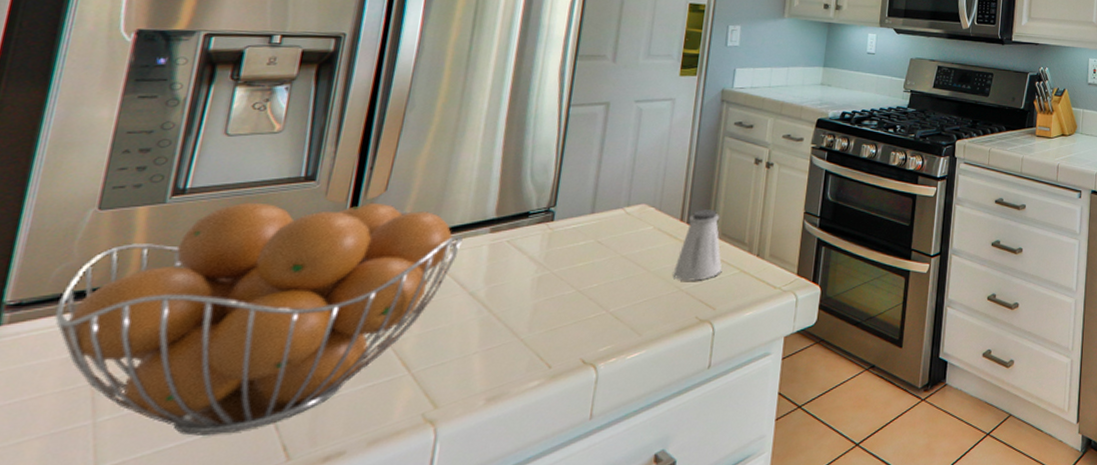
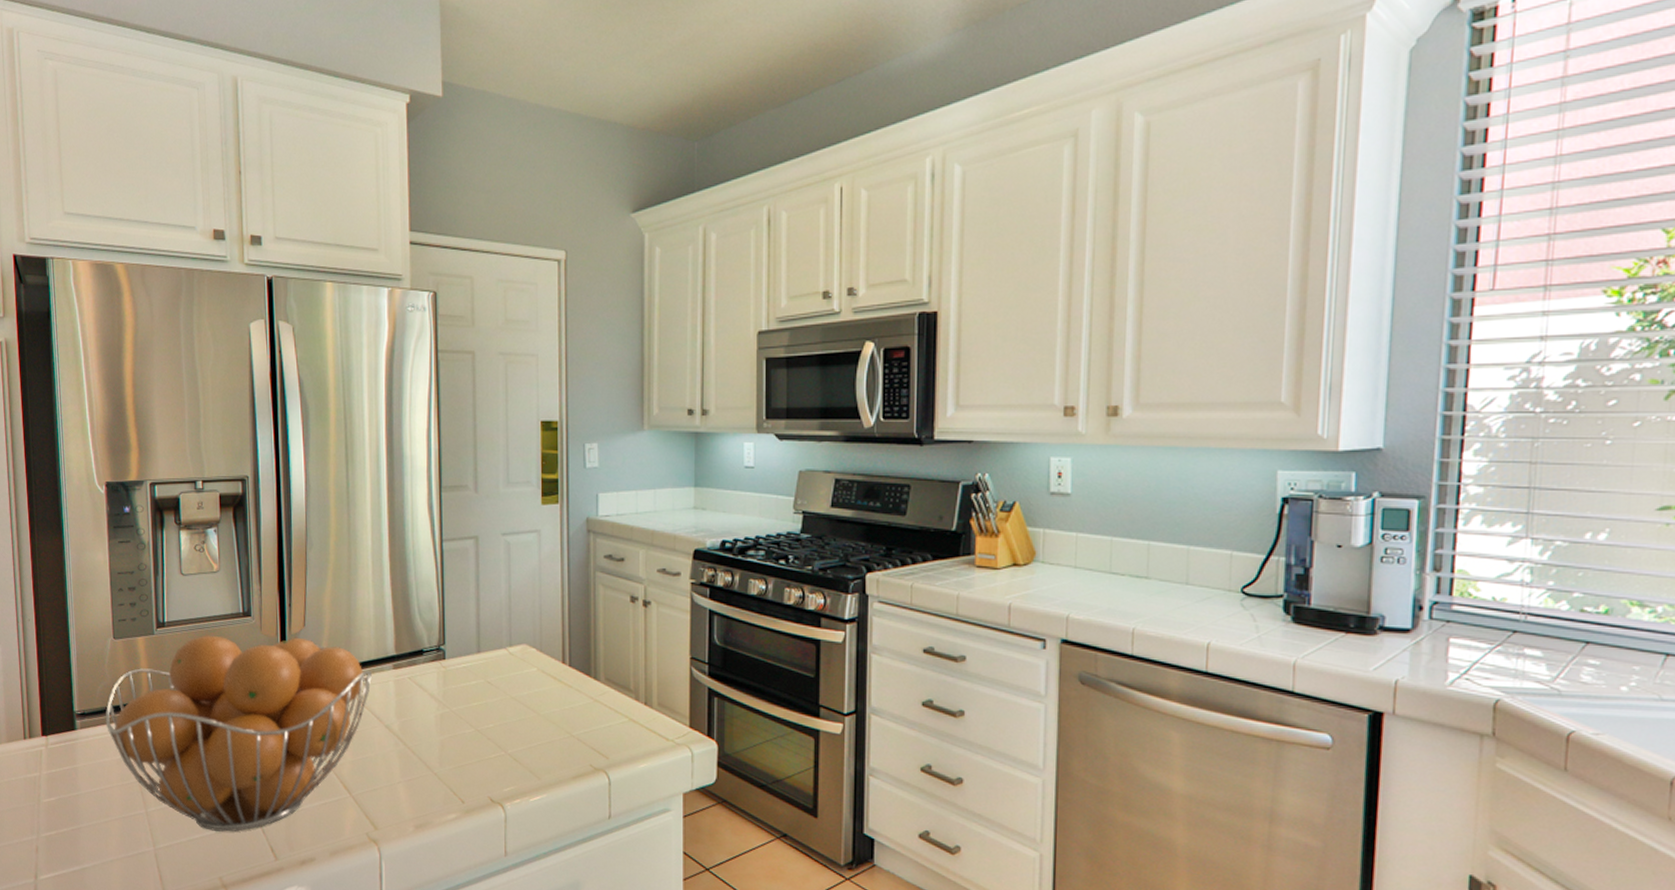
saltshaker: present [673,209,722,281] -> none [562,651,611,727]

